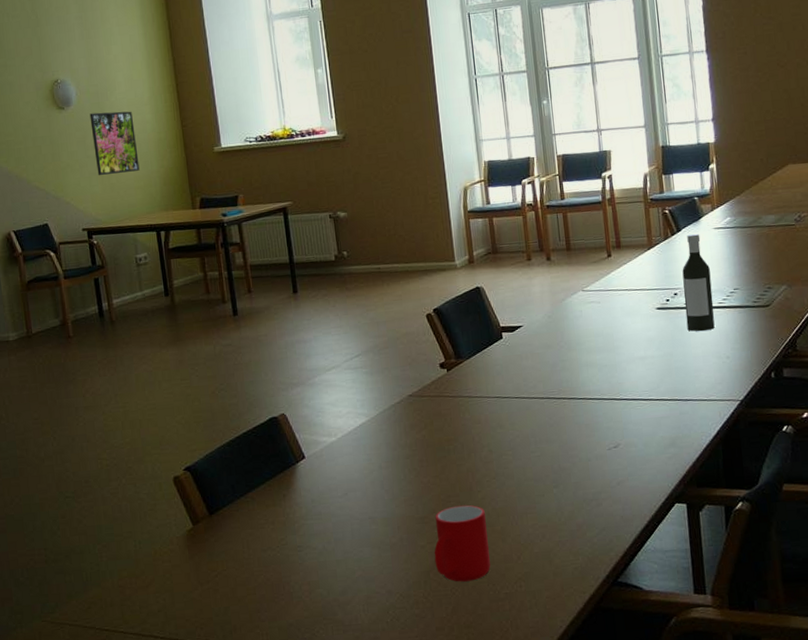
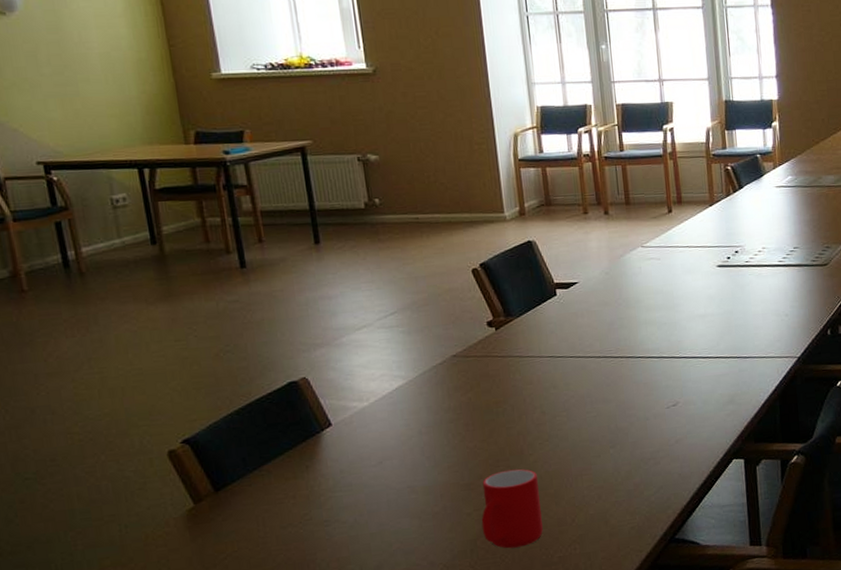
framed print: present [89,111,140,175] -> none [42,22,114,98]
bottle: present [682,233,715,332] -> none [743,191,775,290]

